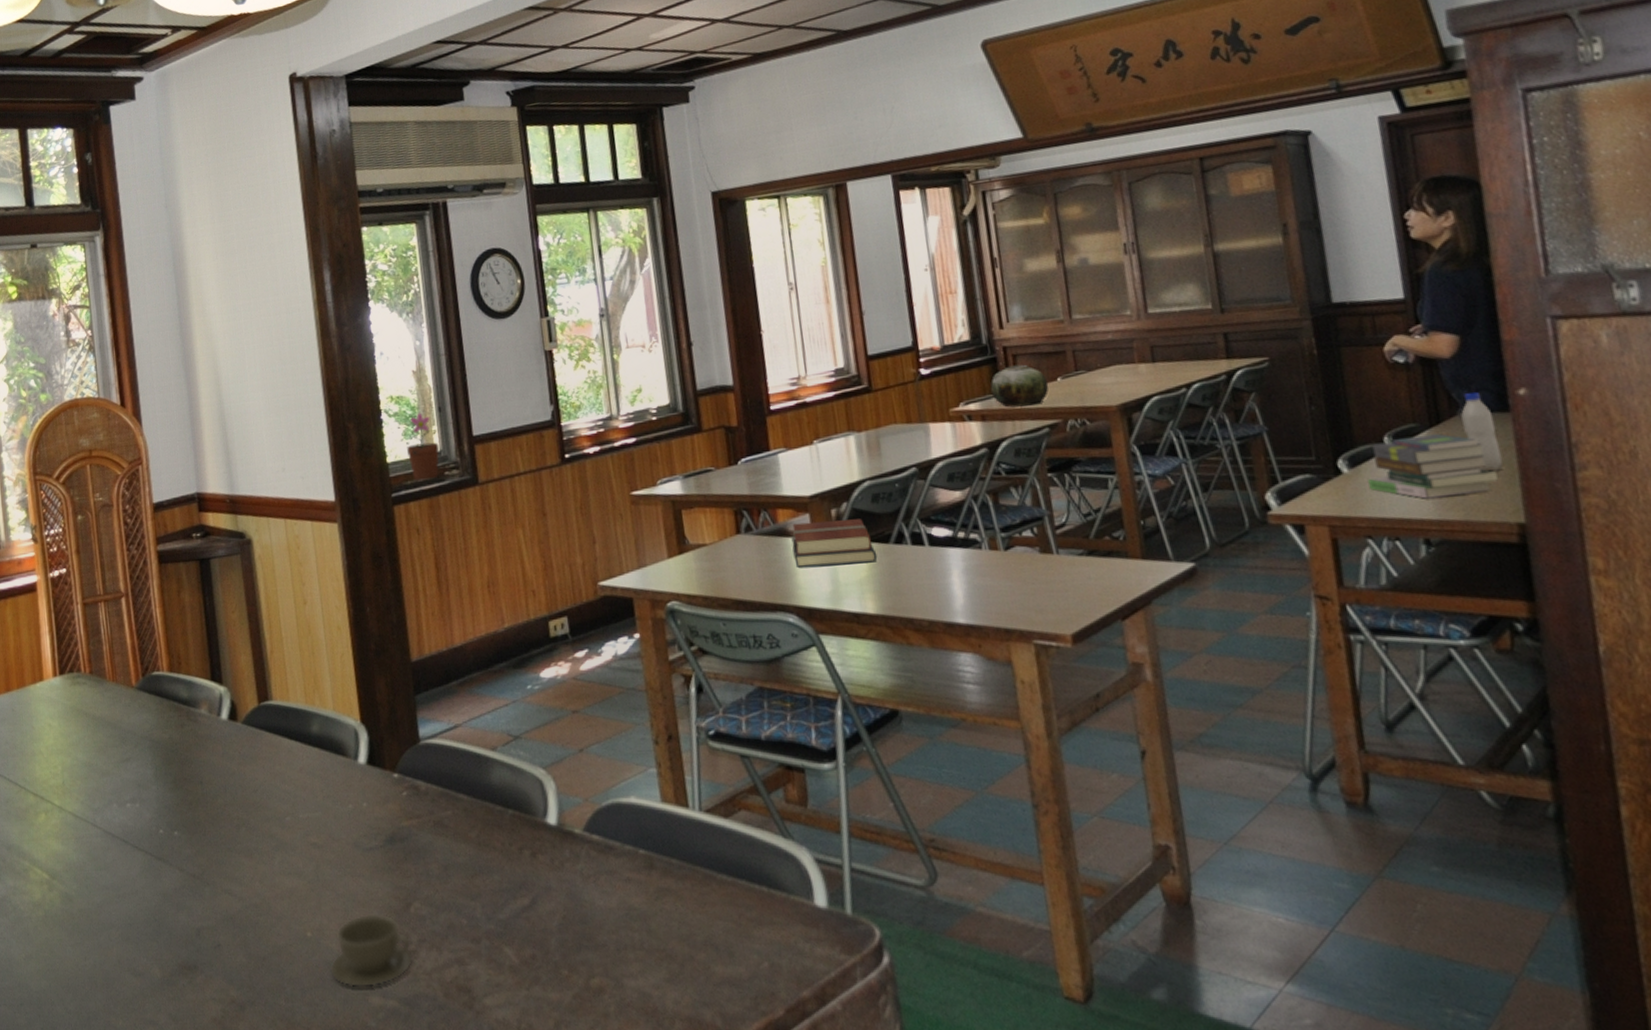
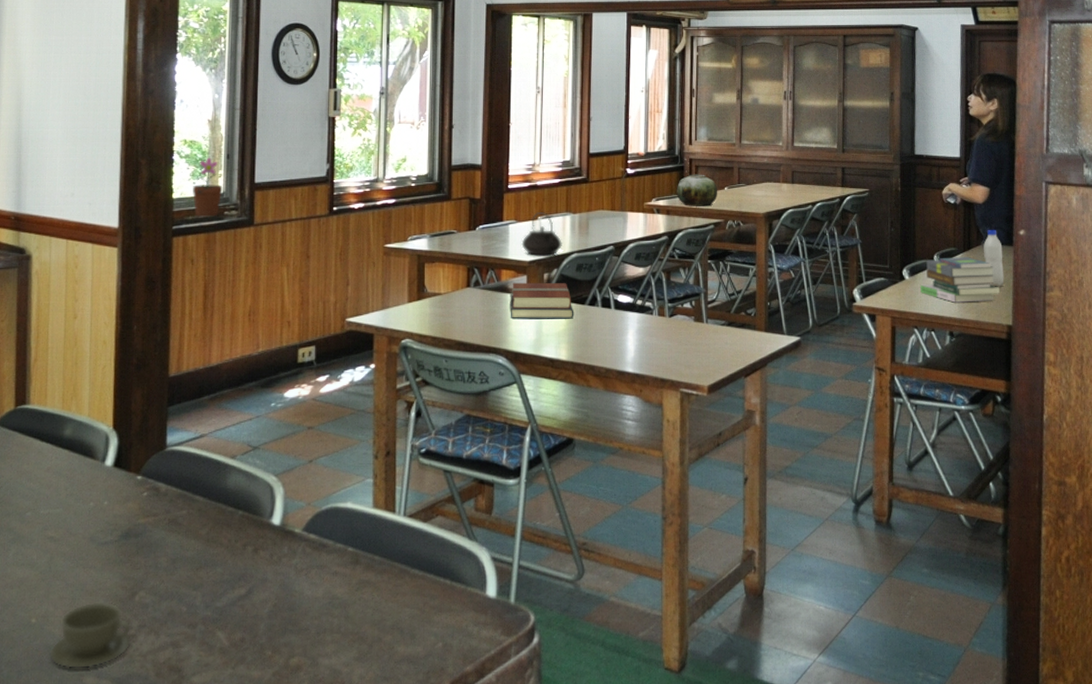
teapot: none [796,434,850,489] -> present [521,212,562,256]

